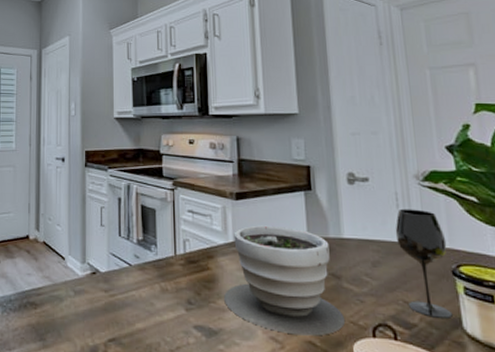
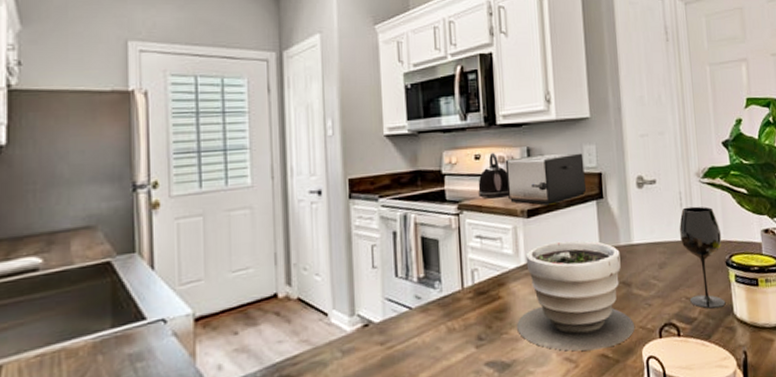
kettle: none [191,138,220,179] -> present [478,152,510,199]
toaster: none [216,144,293,191] -> present [505,153,586,205]

